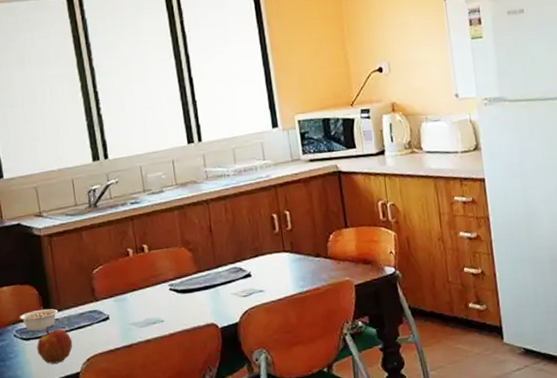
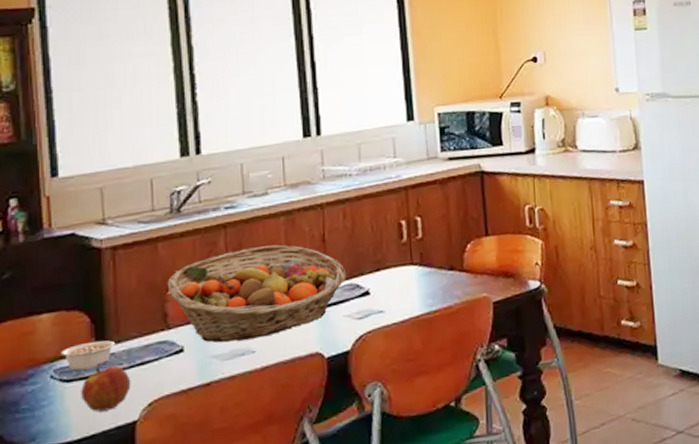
fruit basket: none [92,234,232,313] -> present [167,244,347,343]

